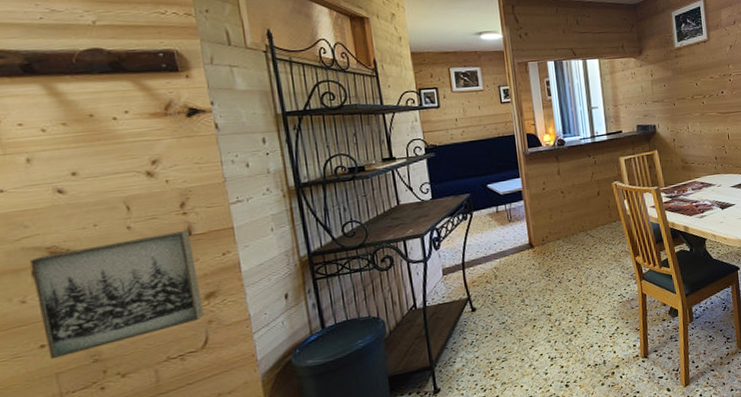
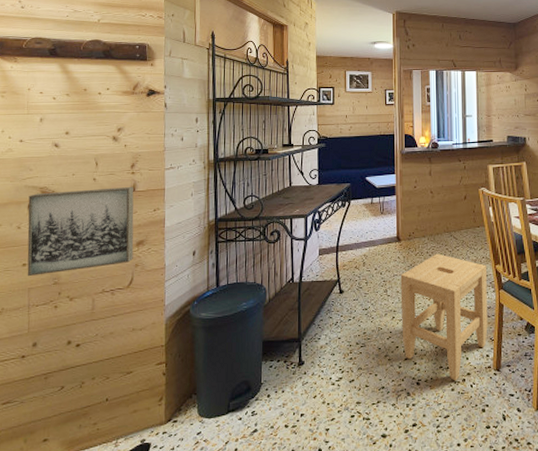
stool: none [537,254,633,376] -> present [400,253,488,381]

